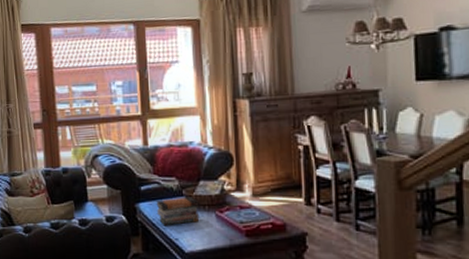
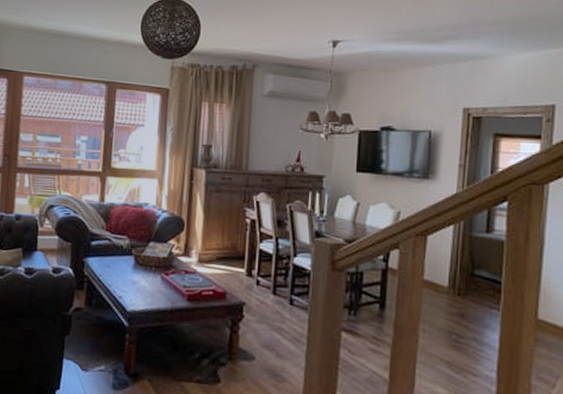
book stack: present [156,197,200,225] -> none [103,256,147,283]

